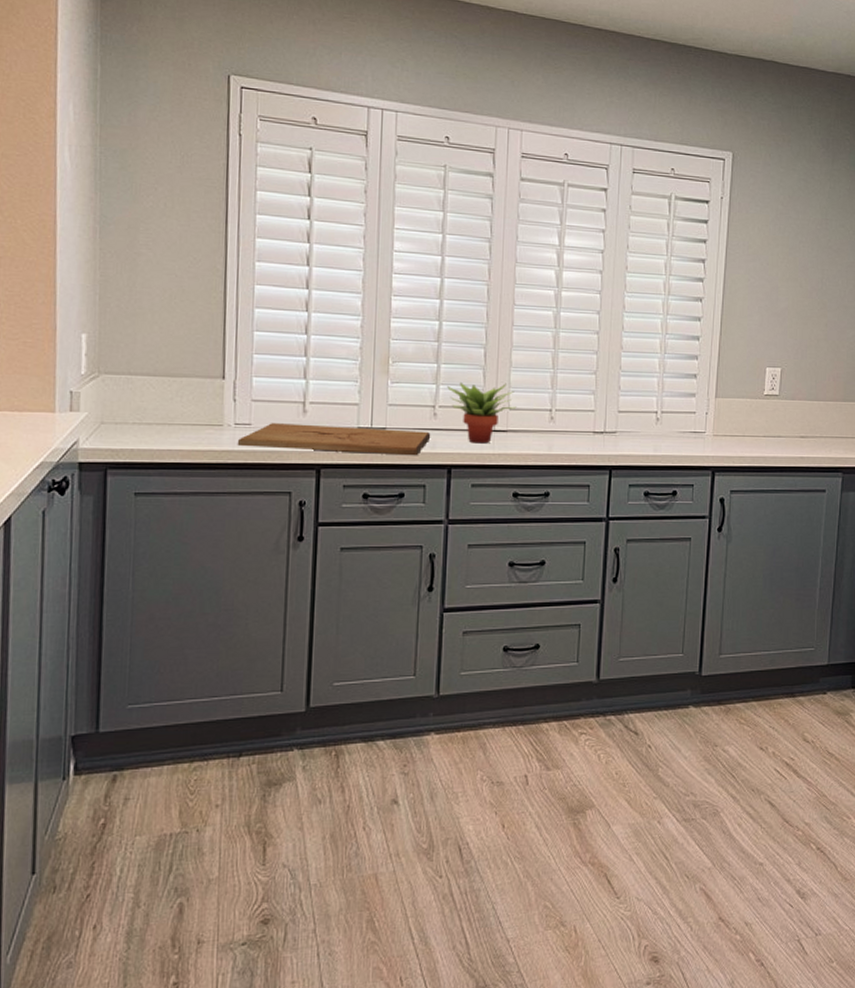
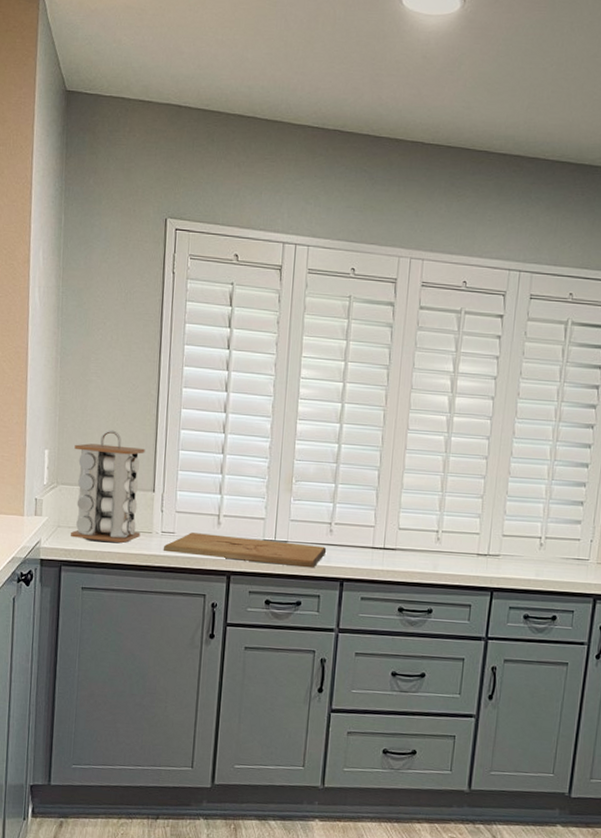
spice rack: none [118,309,211,439] -> present [71,430,145,543]
succulent plant: present [447,383,517,444] -> none [343,502,406,560]

